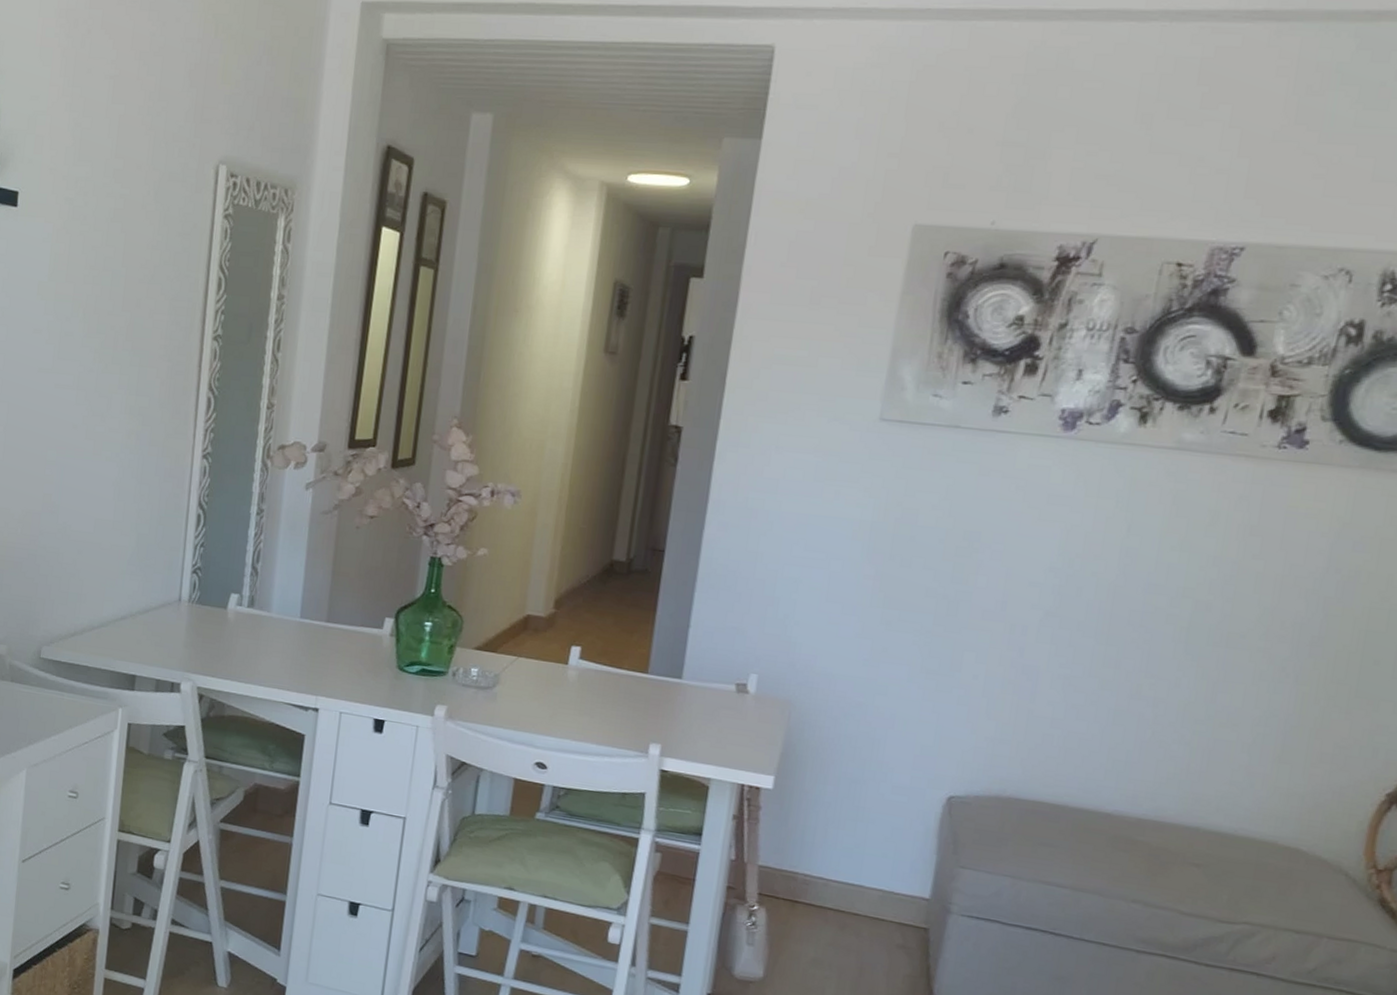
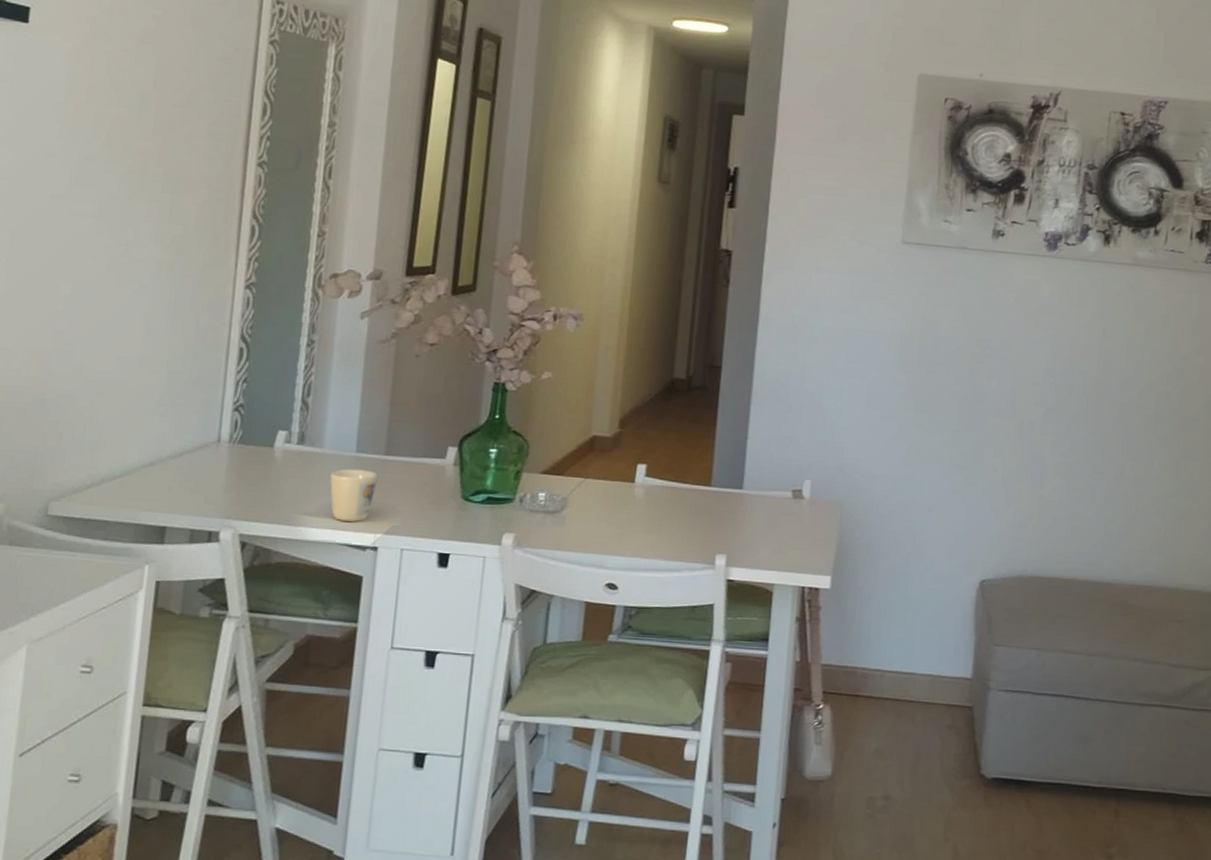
mug: none [276,633,320,684] -> present [329,468,378,523]

